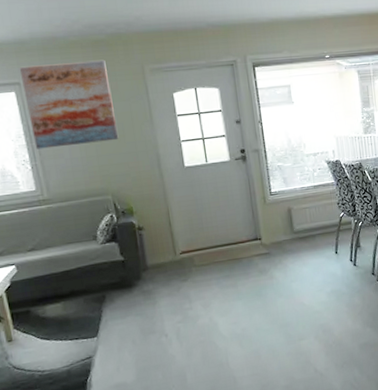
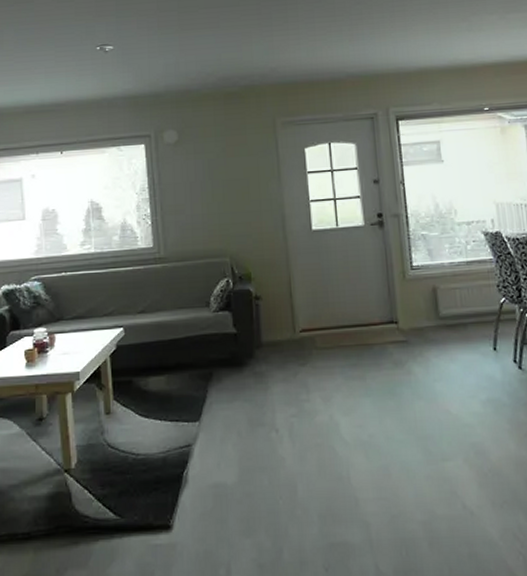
wall art: present [19,59,119,149] -> none [151,112,243,204]

